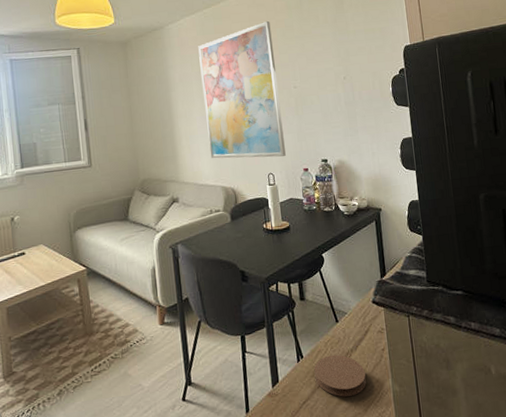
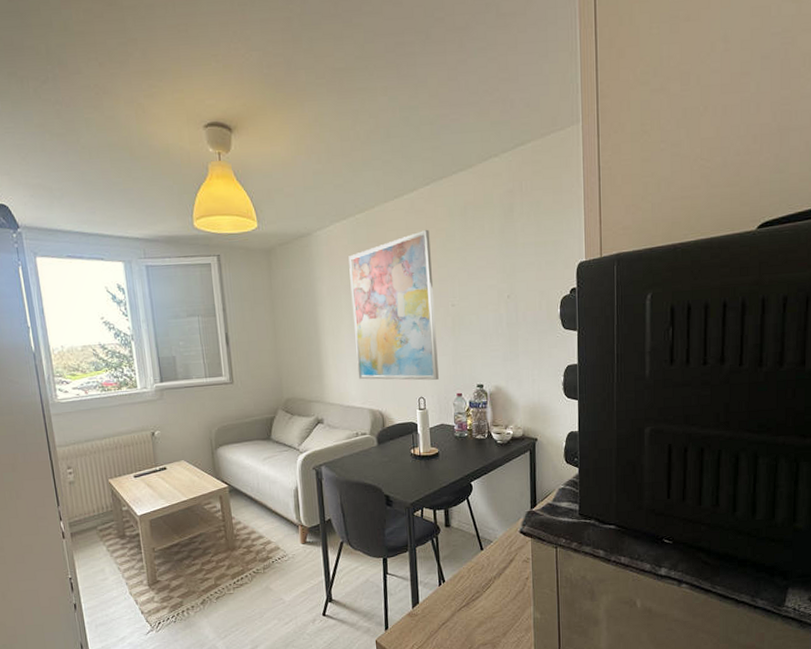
coaster: present [314,354,366,397] -> none [455,581,507,621]

